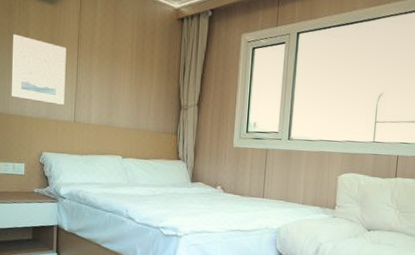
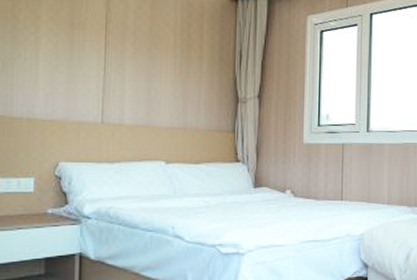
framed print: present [11,34,66,105] -> none [15,19,91,103]

